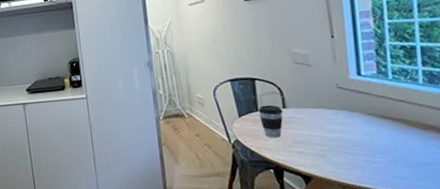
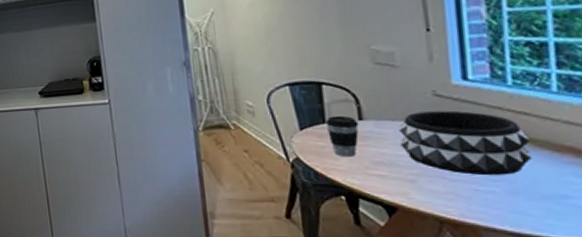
decorative bowl: none [312,99,407,150] -> present [398,110,533,176]

